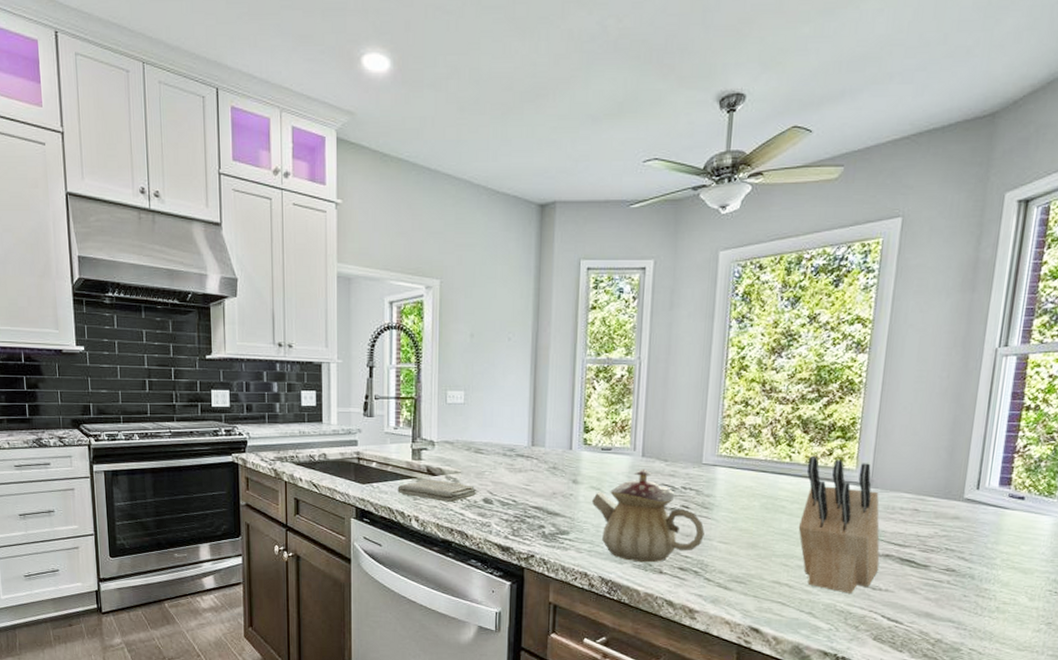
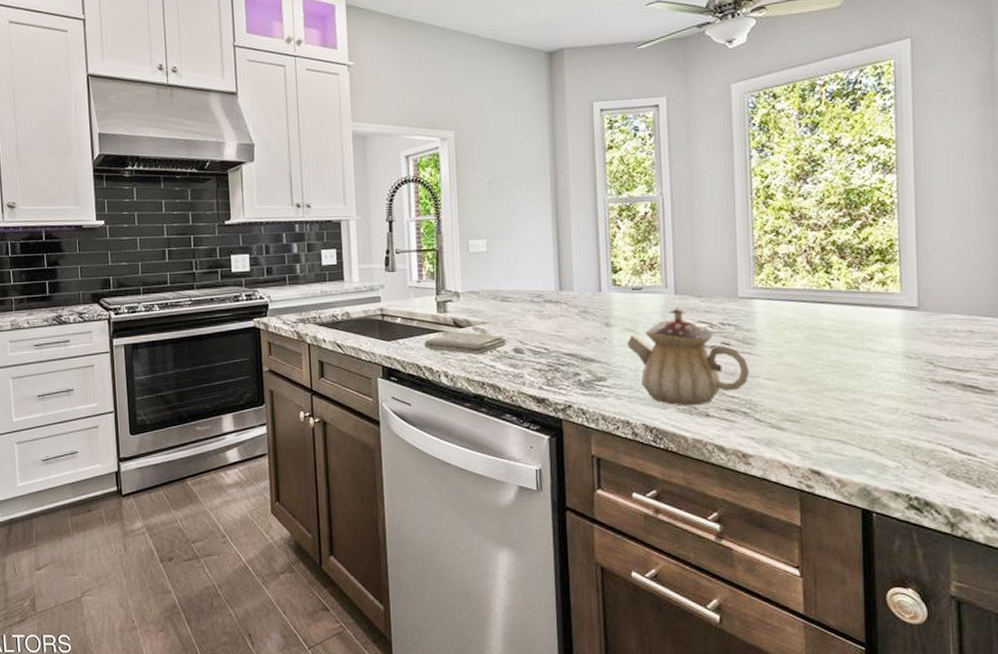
knife block: present [798,455,880,594] -> none [848,281,941,426]

